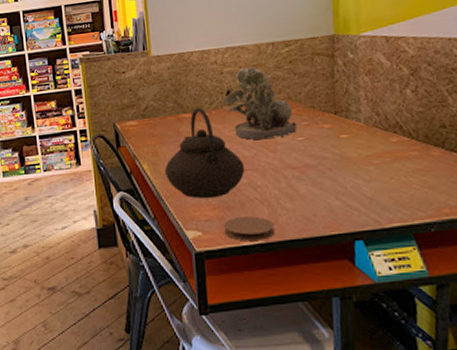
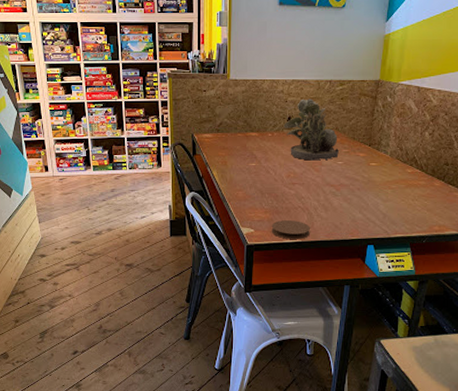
teapot: present [165,107,245,199] -> none [231,128,294,204]

